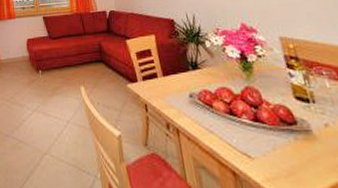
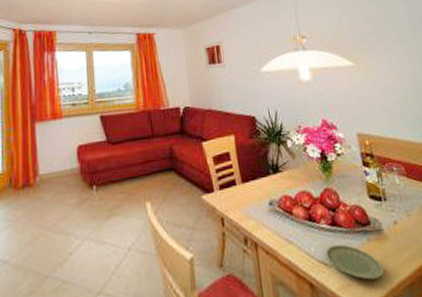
plate: none [248,140,315,177] -> present [325,244,384,280]

